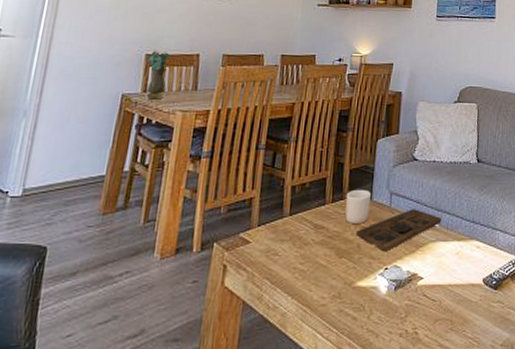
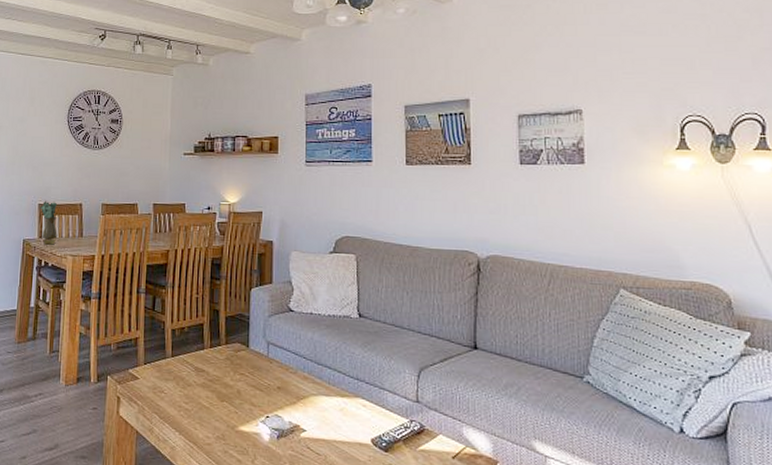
mug: present [345,189,371,223] -> none [223,336,247,370]
decorative tray: present [356,209,442,251] -> none [236,360,323,399]

